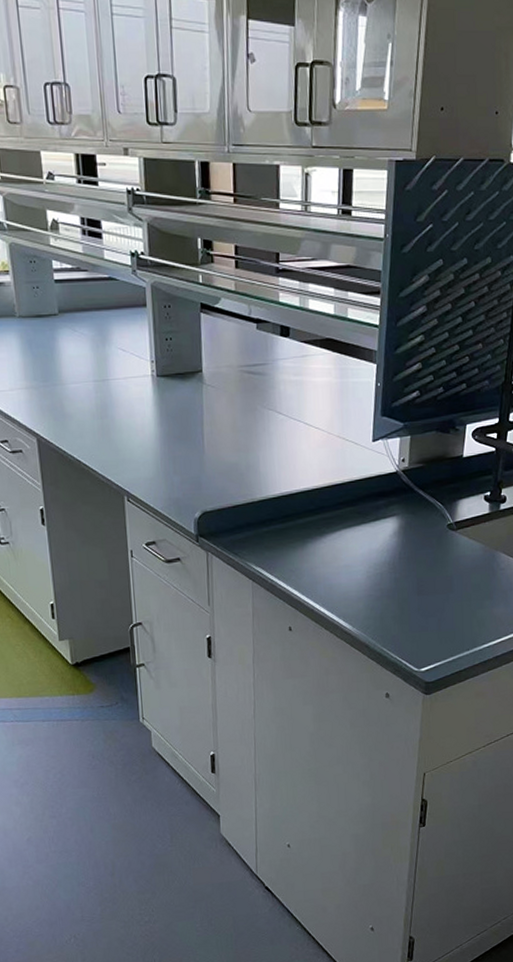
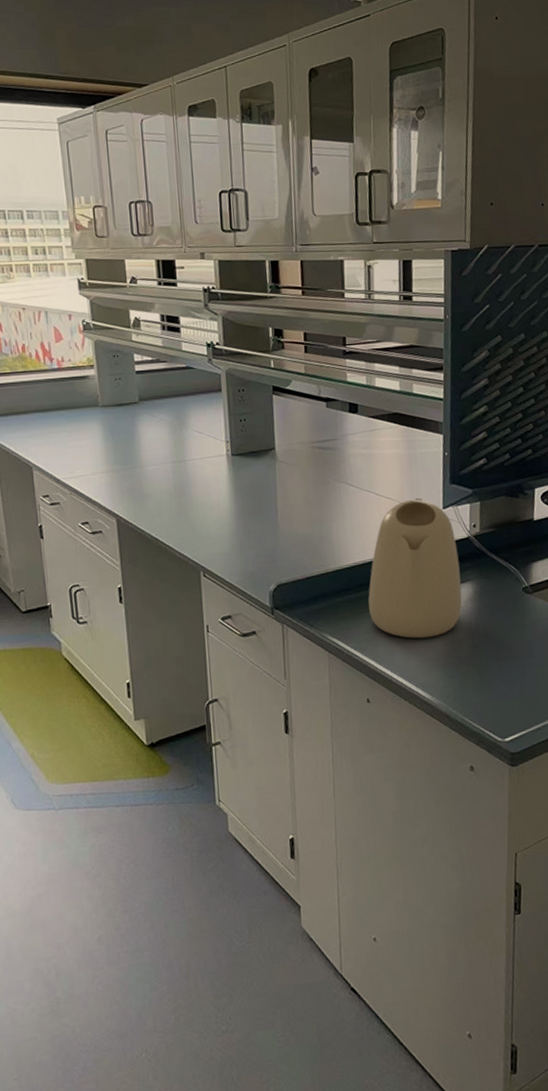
kettle: none [293,430,387,571] -> present [368,498,462,639]

